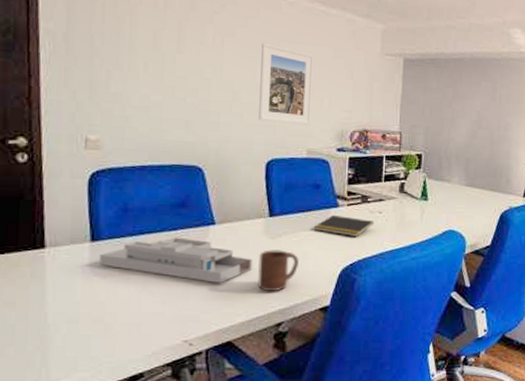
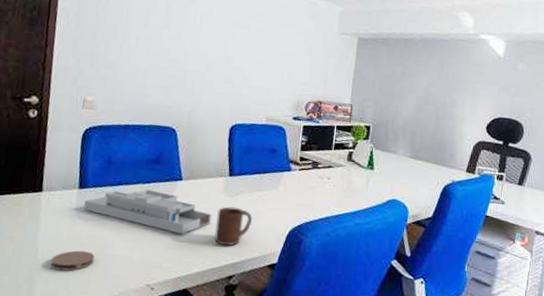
coaster: none [65,311,119,334] -> present [50,250,95,271]
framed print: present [259,43,315,125] -> none [227,22,279,95]
notepad: present [313,214,374,236] -> none [267,177,323,200]

